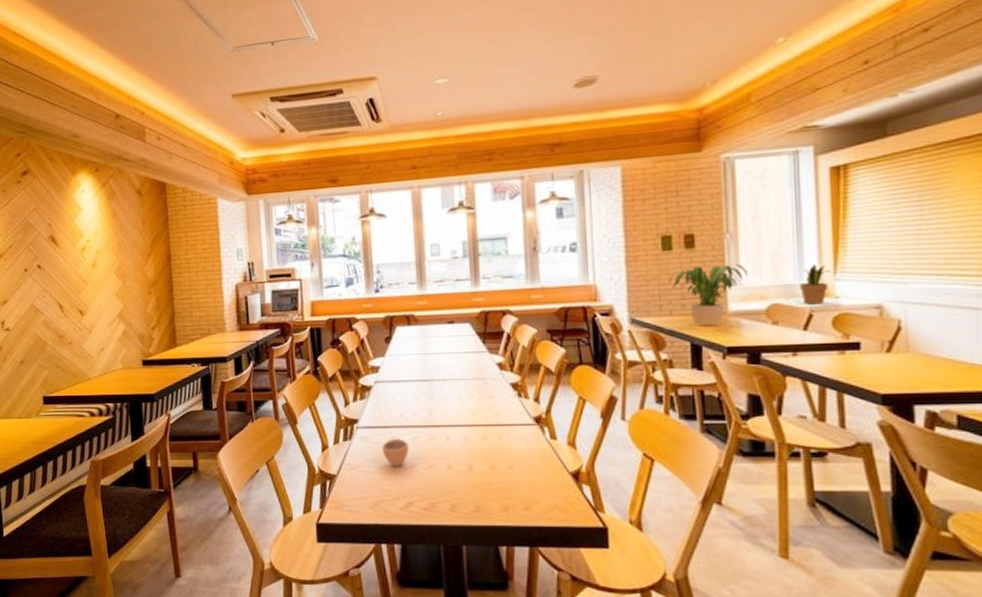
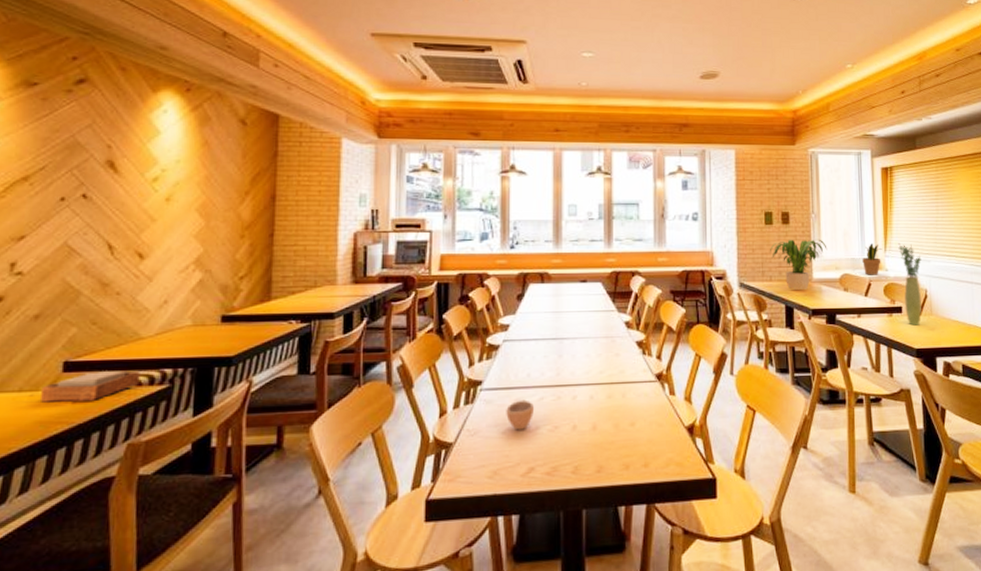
napkin holder: none [32,404,93,427] -> present [39,370,140,403]
vase: none [855,262,893,366] -> present [898,243,922,326]

